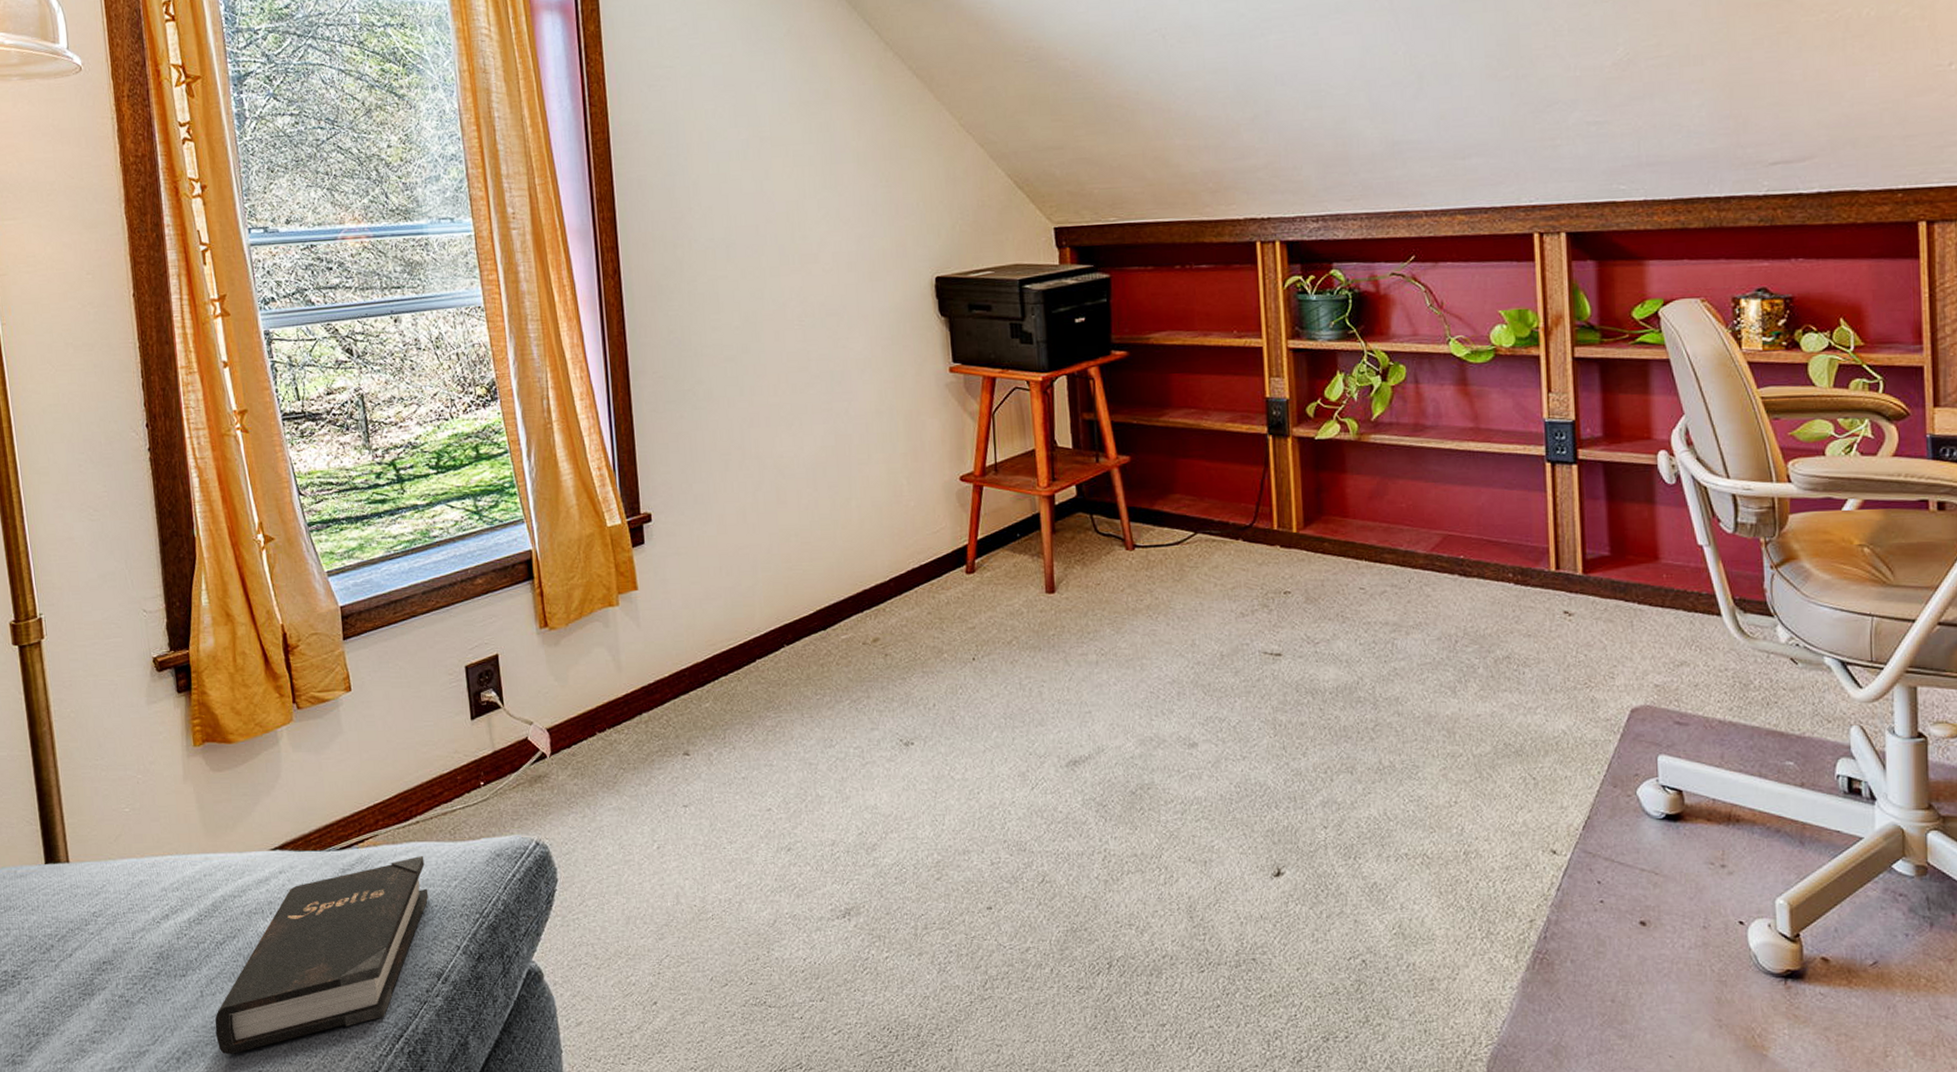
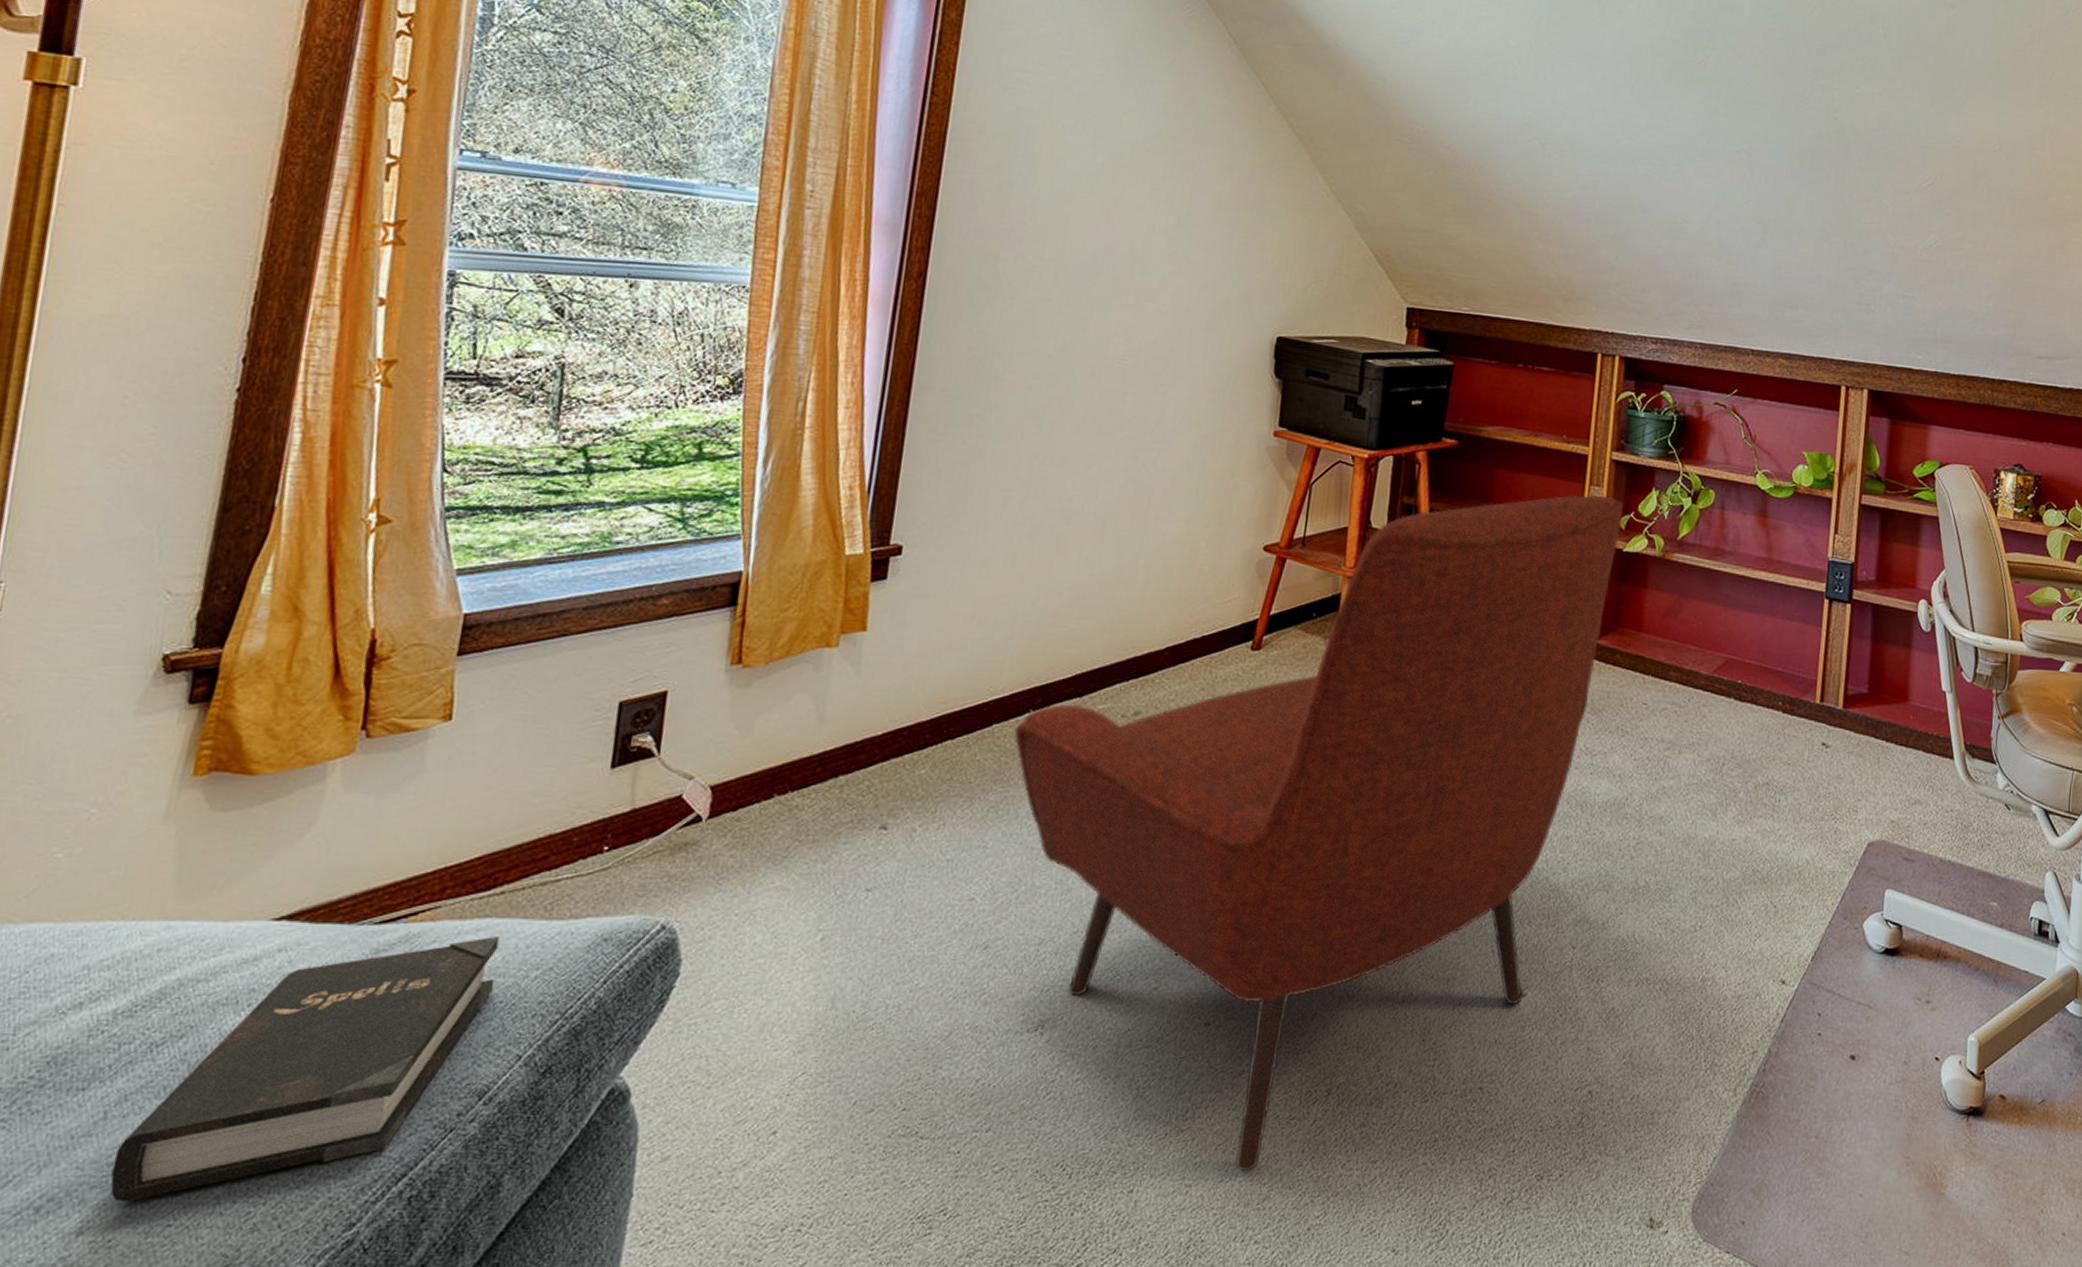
chair: none [775,385,1310,1034] -> present [1014,494,1623,1172]

